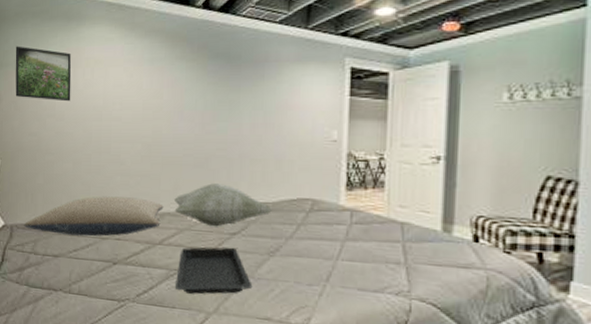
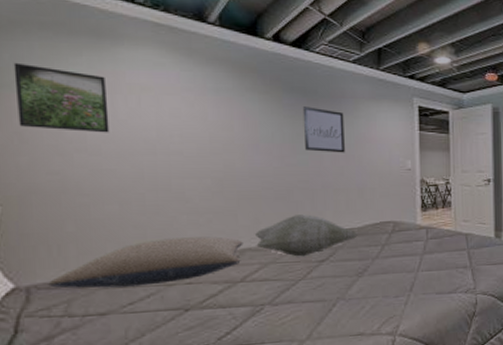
serving tray: present [174,247,253,295] -> none [262,274,344,326]
wall art: none [225,72,266,121] -> present [302,106,345,153]

